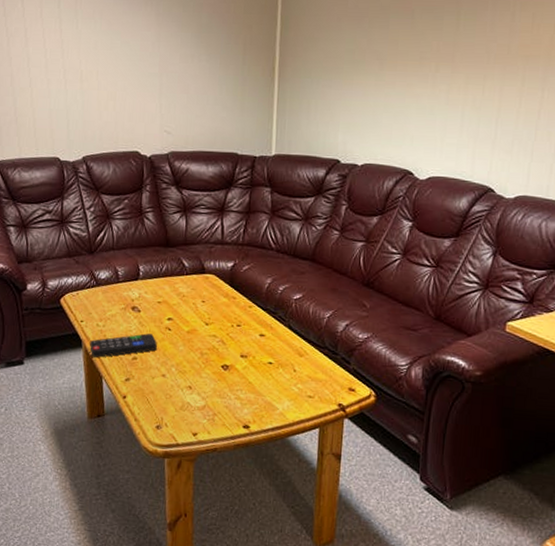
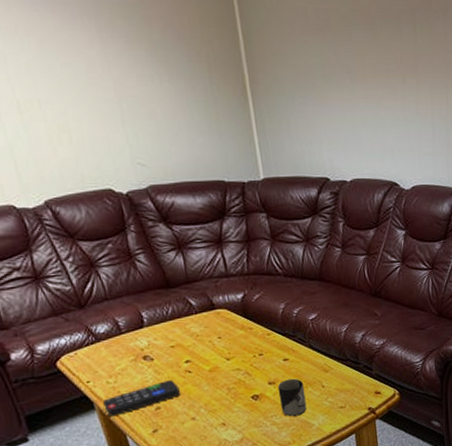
cup: none [248,355,276,396] -> present [277,378,307,417]

